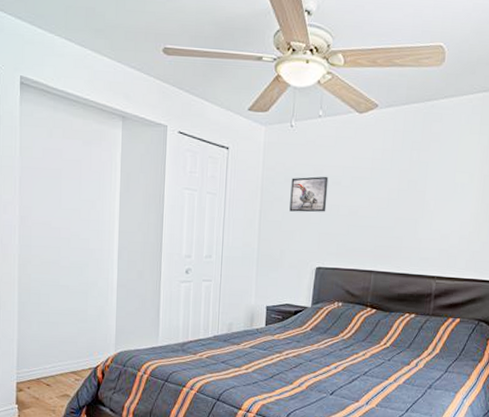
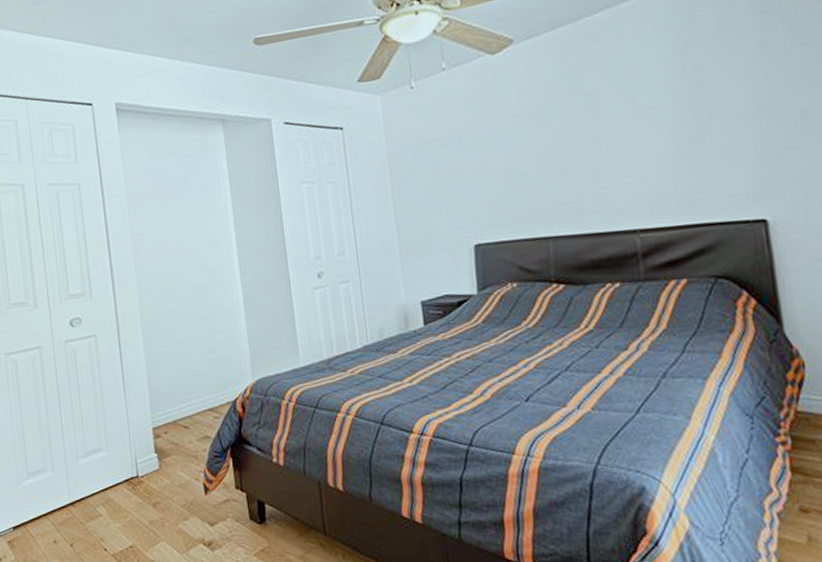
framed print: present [289,176,329,213] -> none [423,135,473,185]

